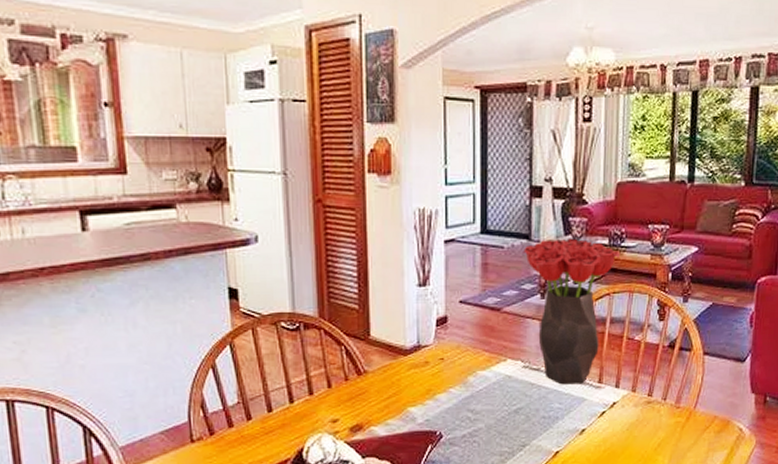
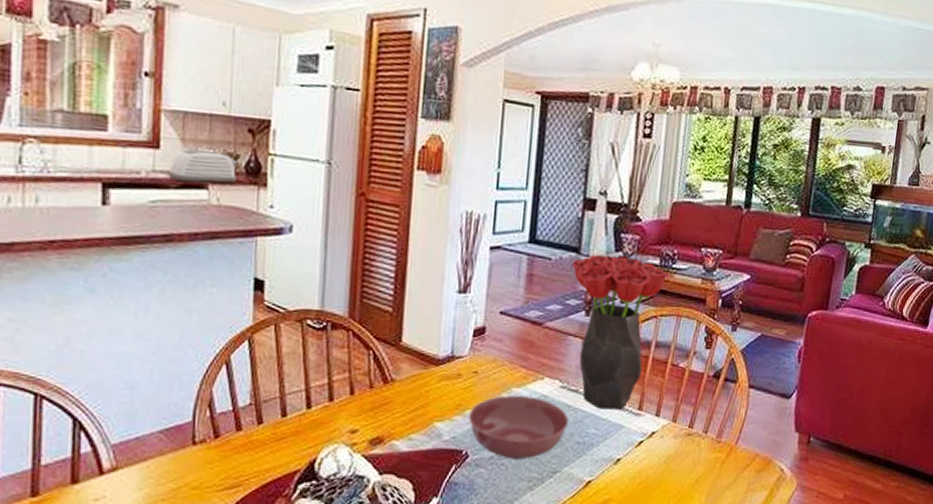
toaster: none [137,172,200,204] -> present [168,149,237,184]
bowl: none [439,378,533,437] -> present [468,396,568,460]

